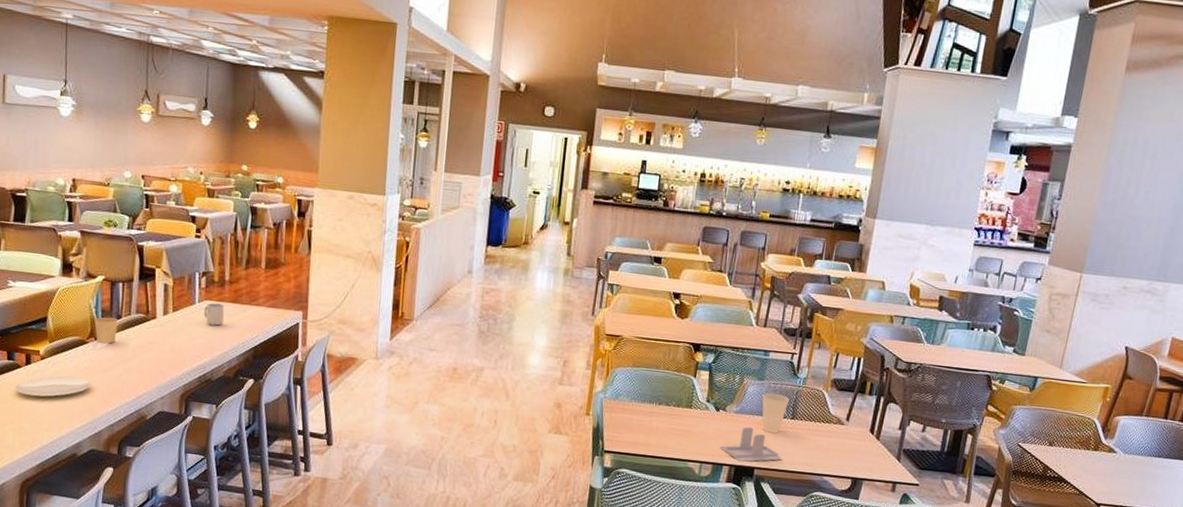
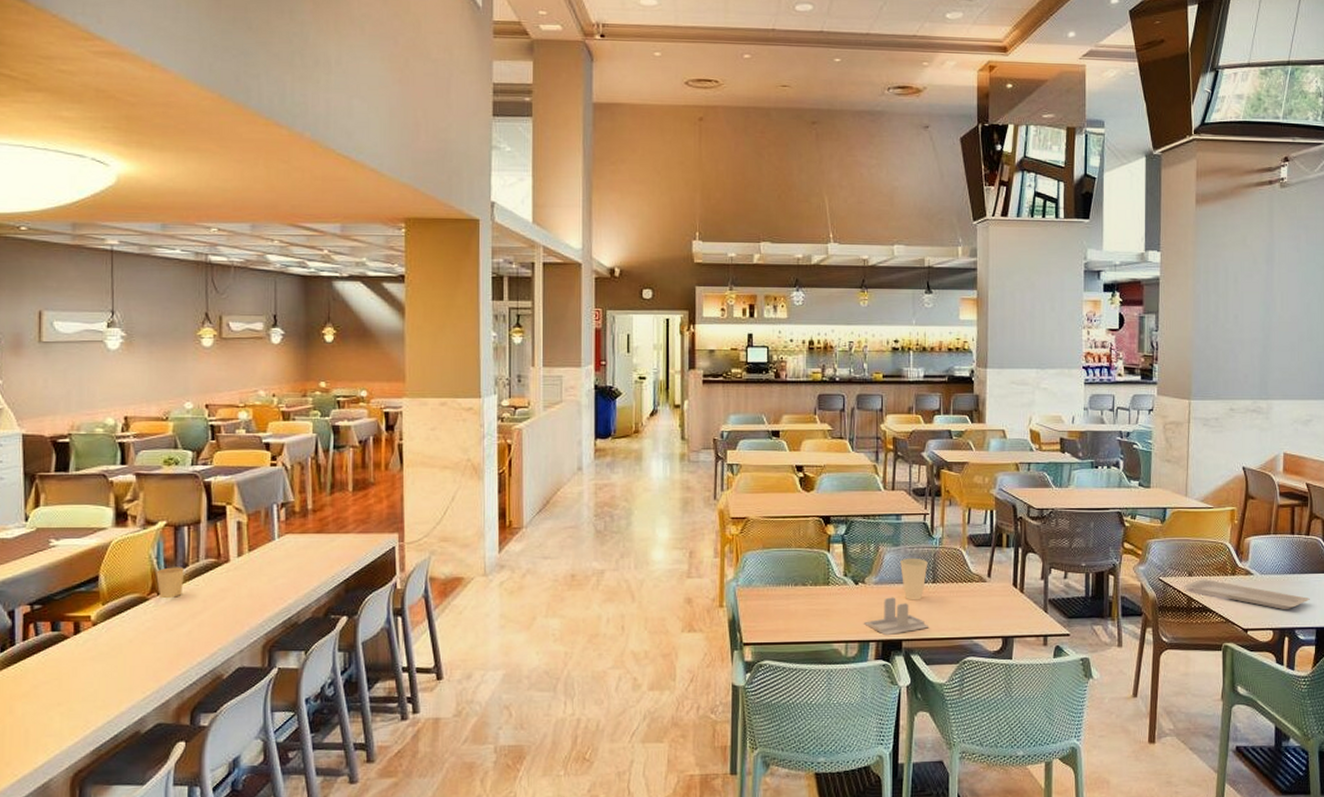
plate: present [15,376,91,397] -> none [61,641,155,671]
cup: present [204,303,224,326] -> none [285,536,308,561]
serving tray: none [1042,450,1171,492] -> present [1184,579,1310,610]

